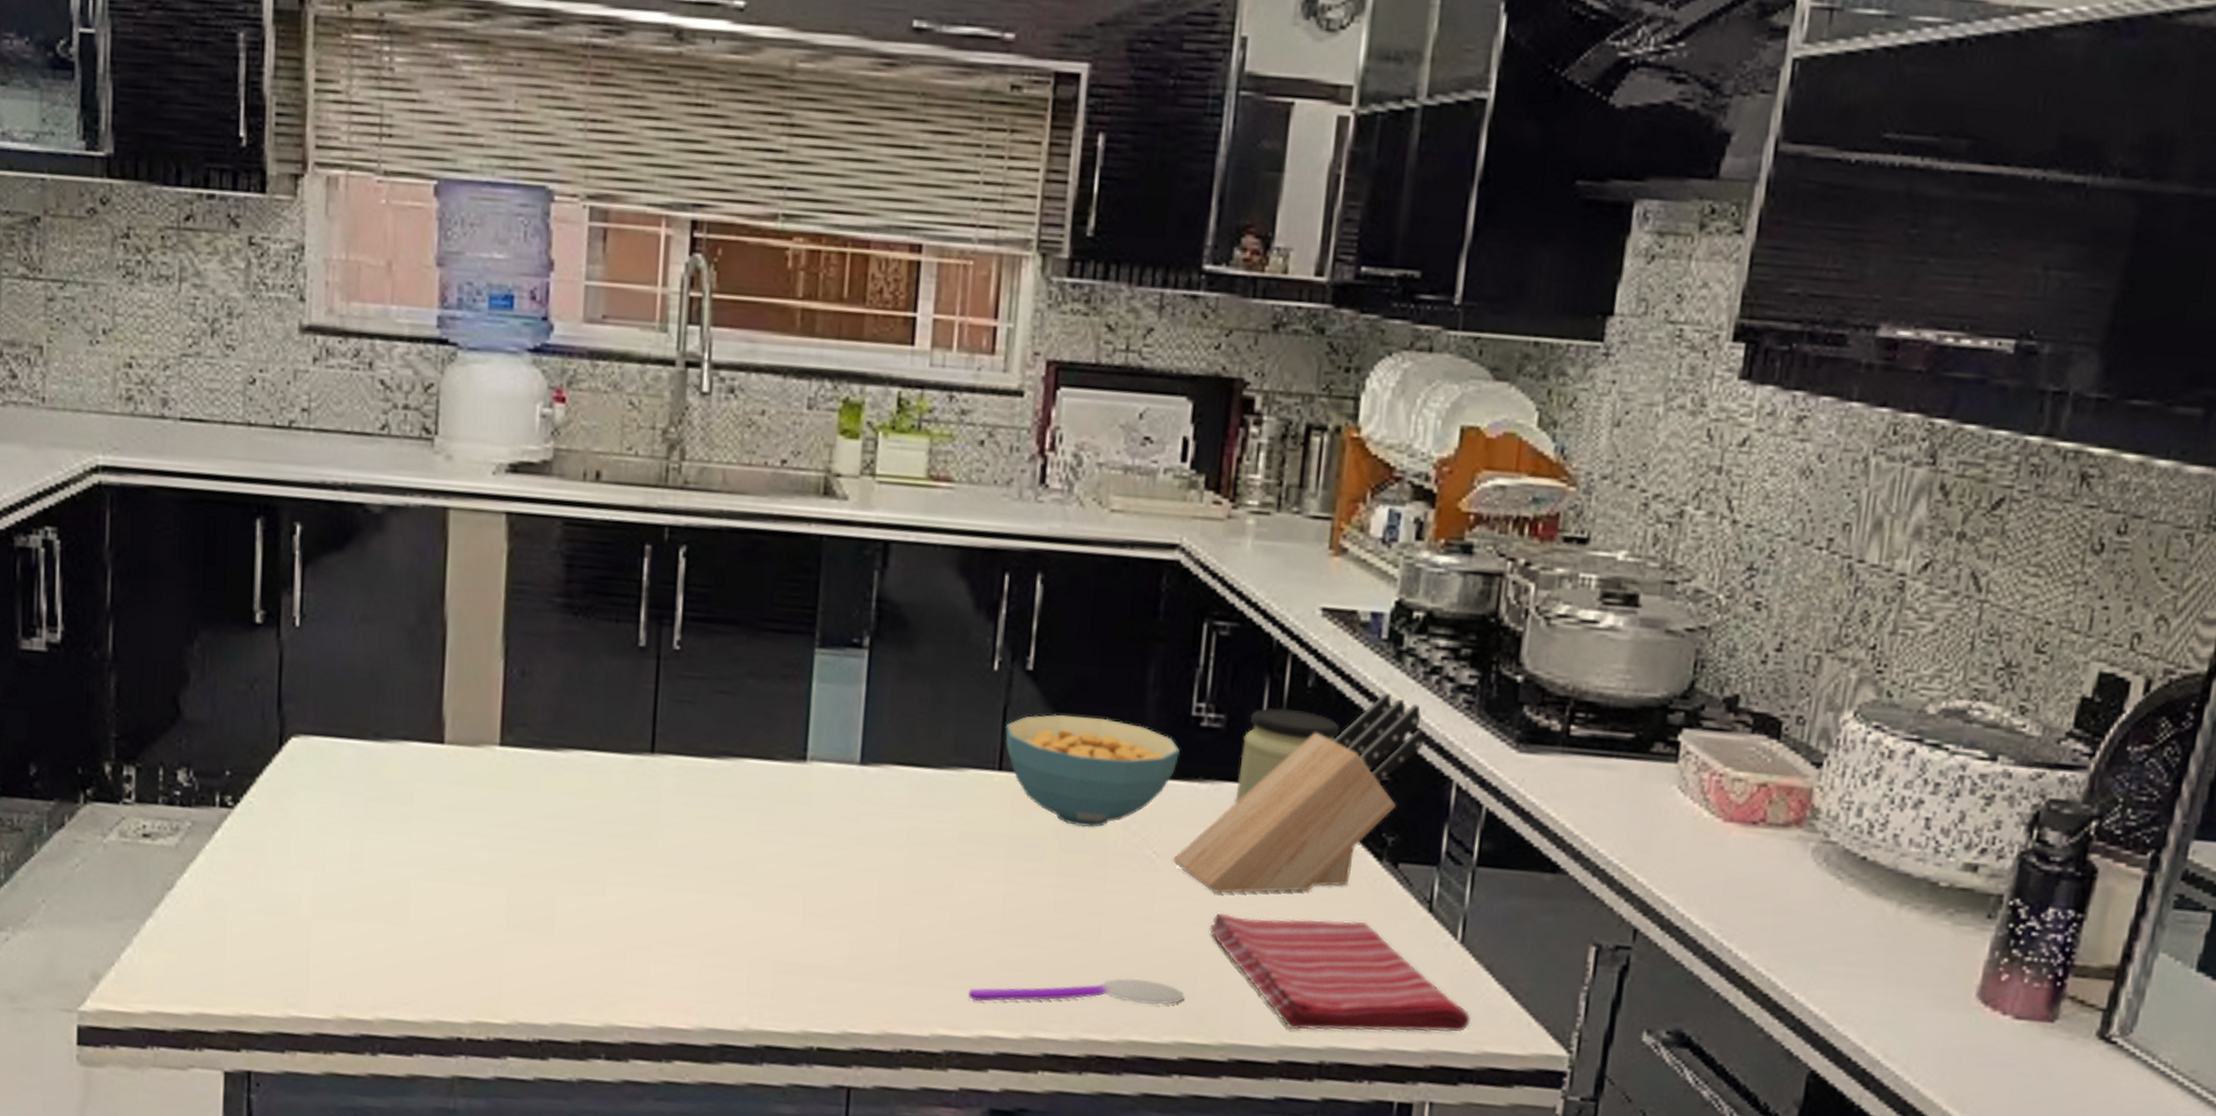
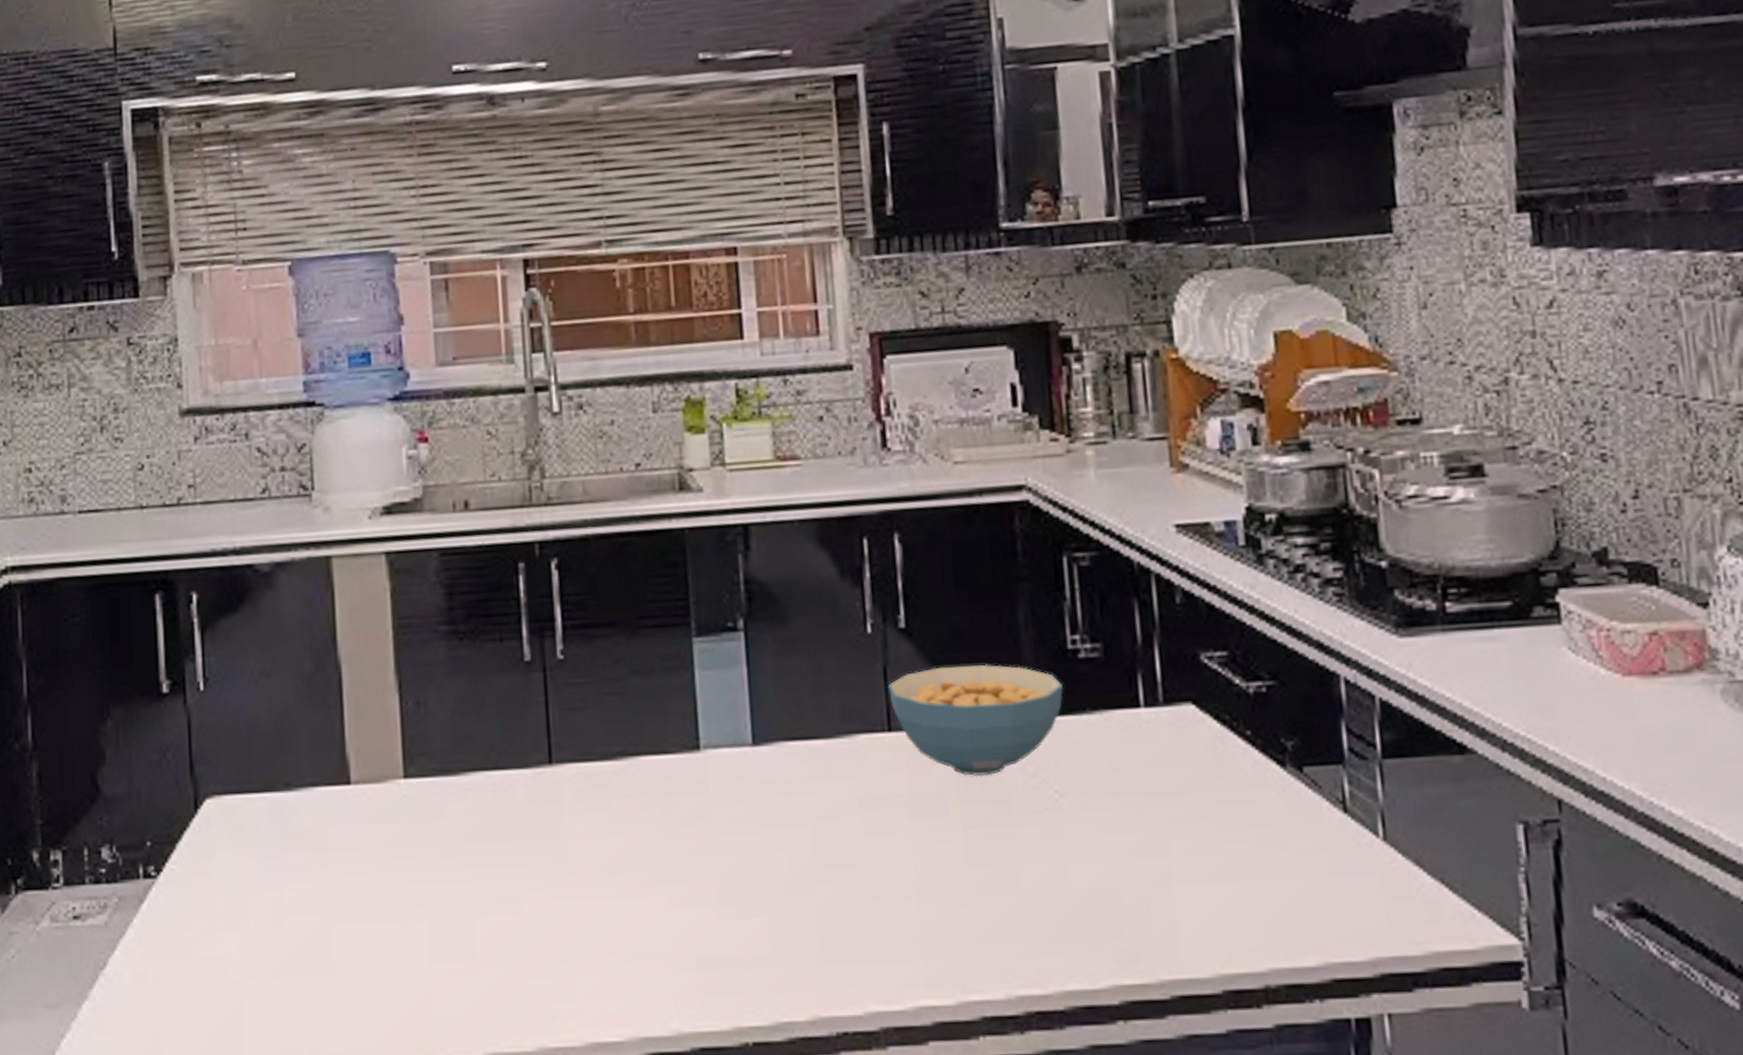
spoon: present [969,978,1185,1005] -> none [896,924,1114,971]
knife block: present [1173,693,1424,893] -> none [1076,598,1302,824]
dish towel: present [1209,912,1472,1033] -> none [1125,832,1413,956]
jar: present [1234,708,1339,804] -> none [1123,627,1216,731]

